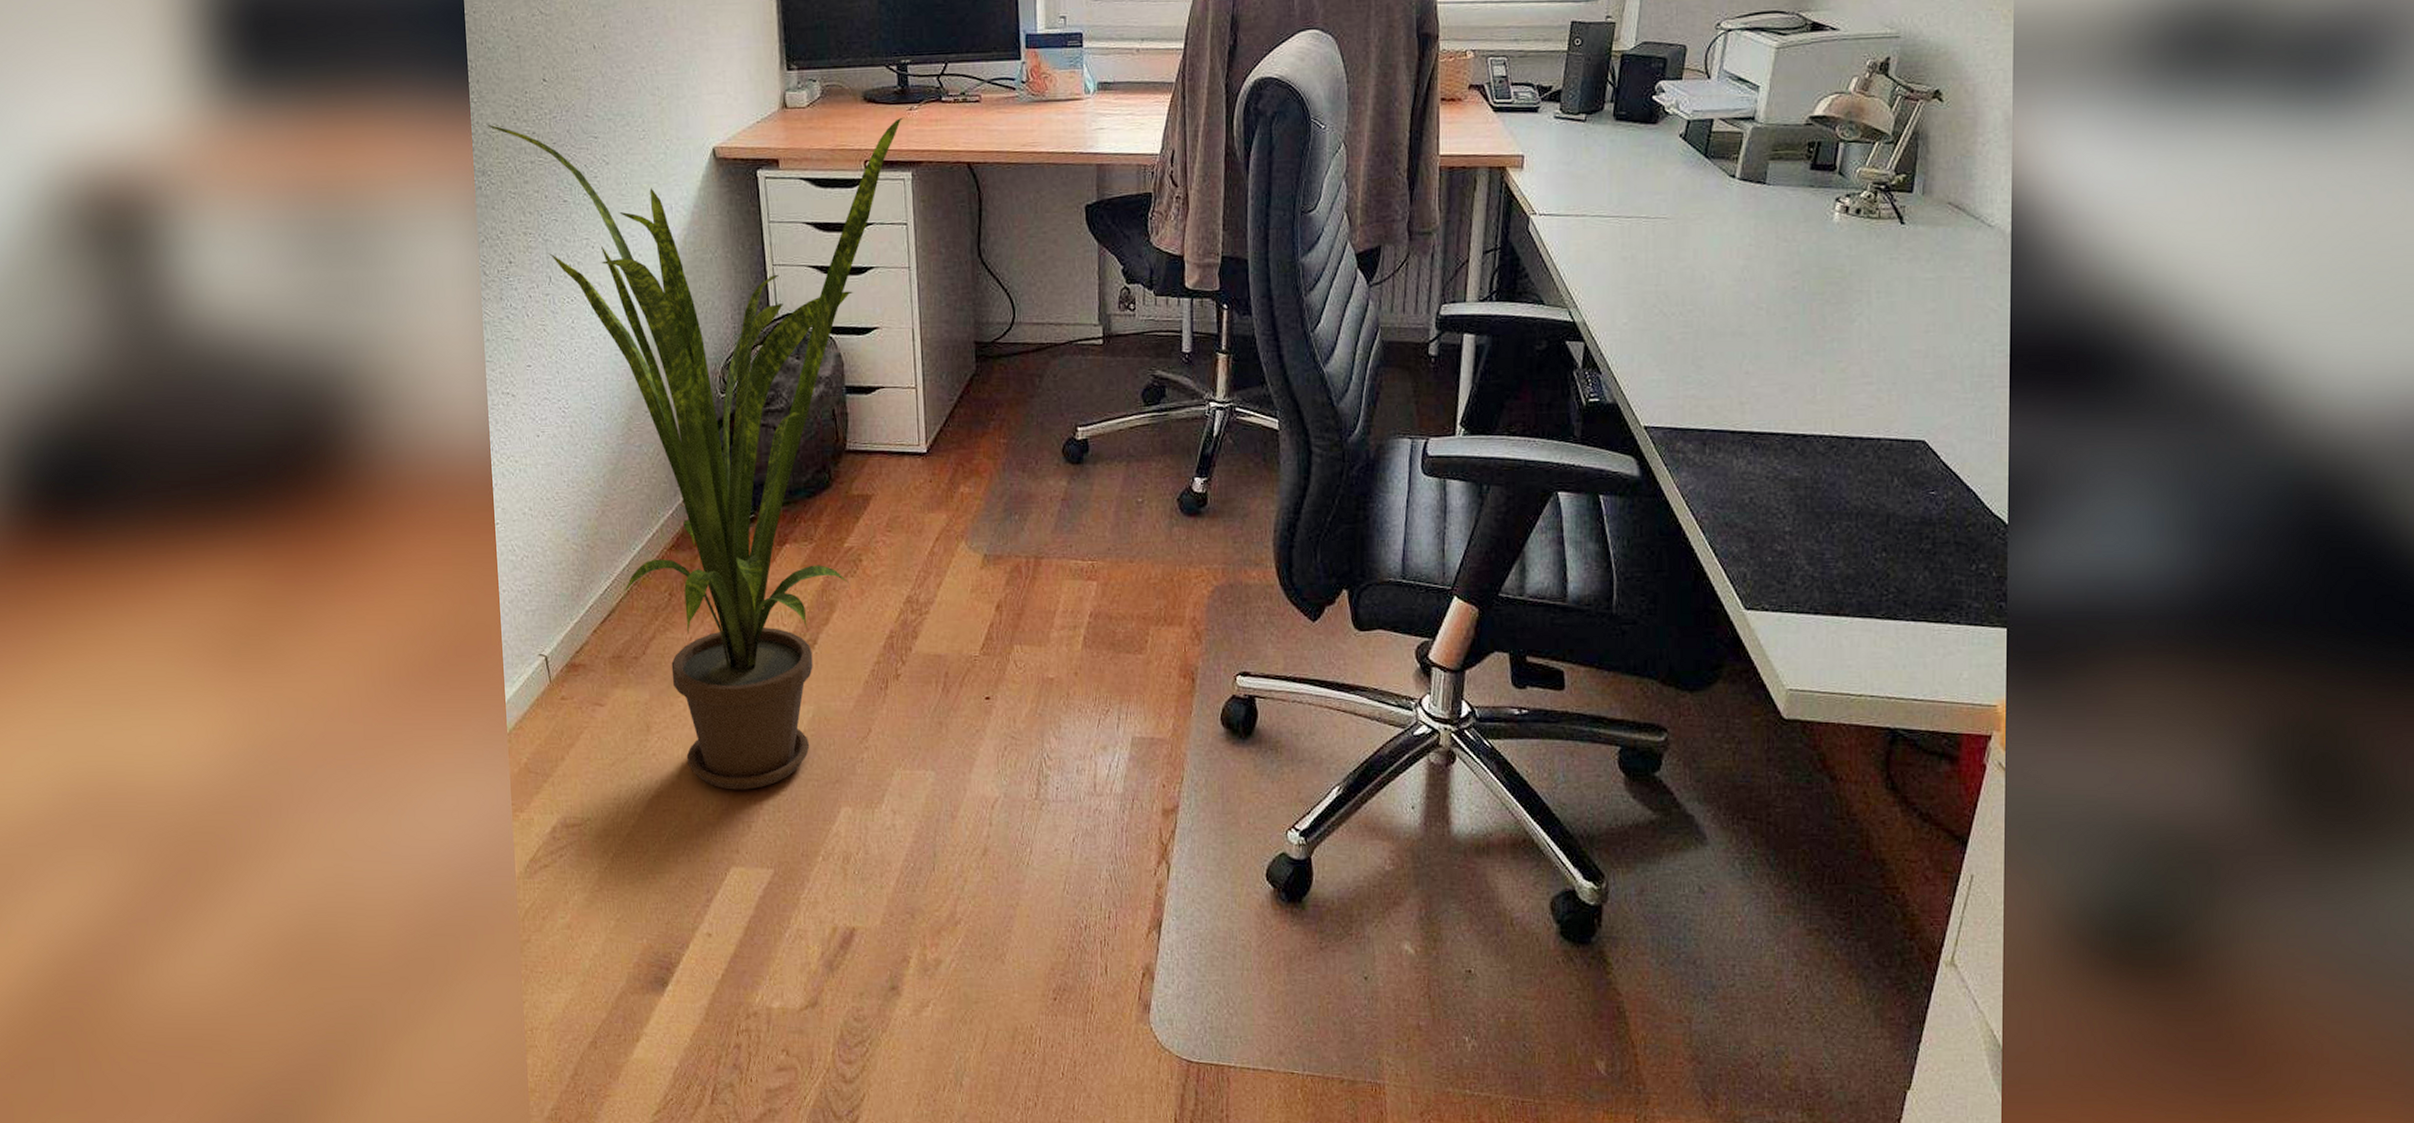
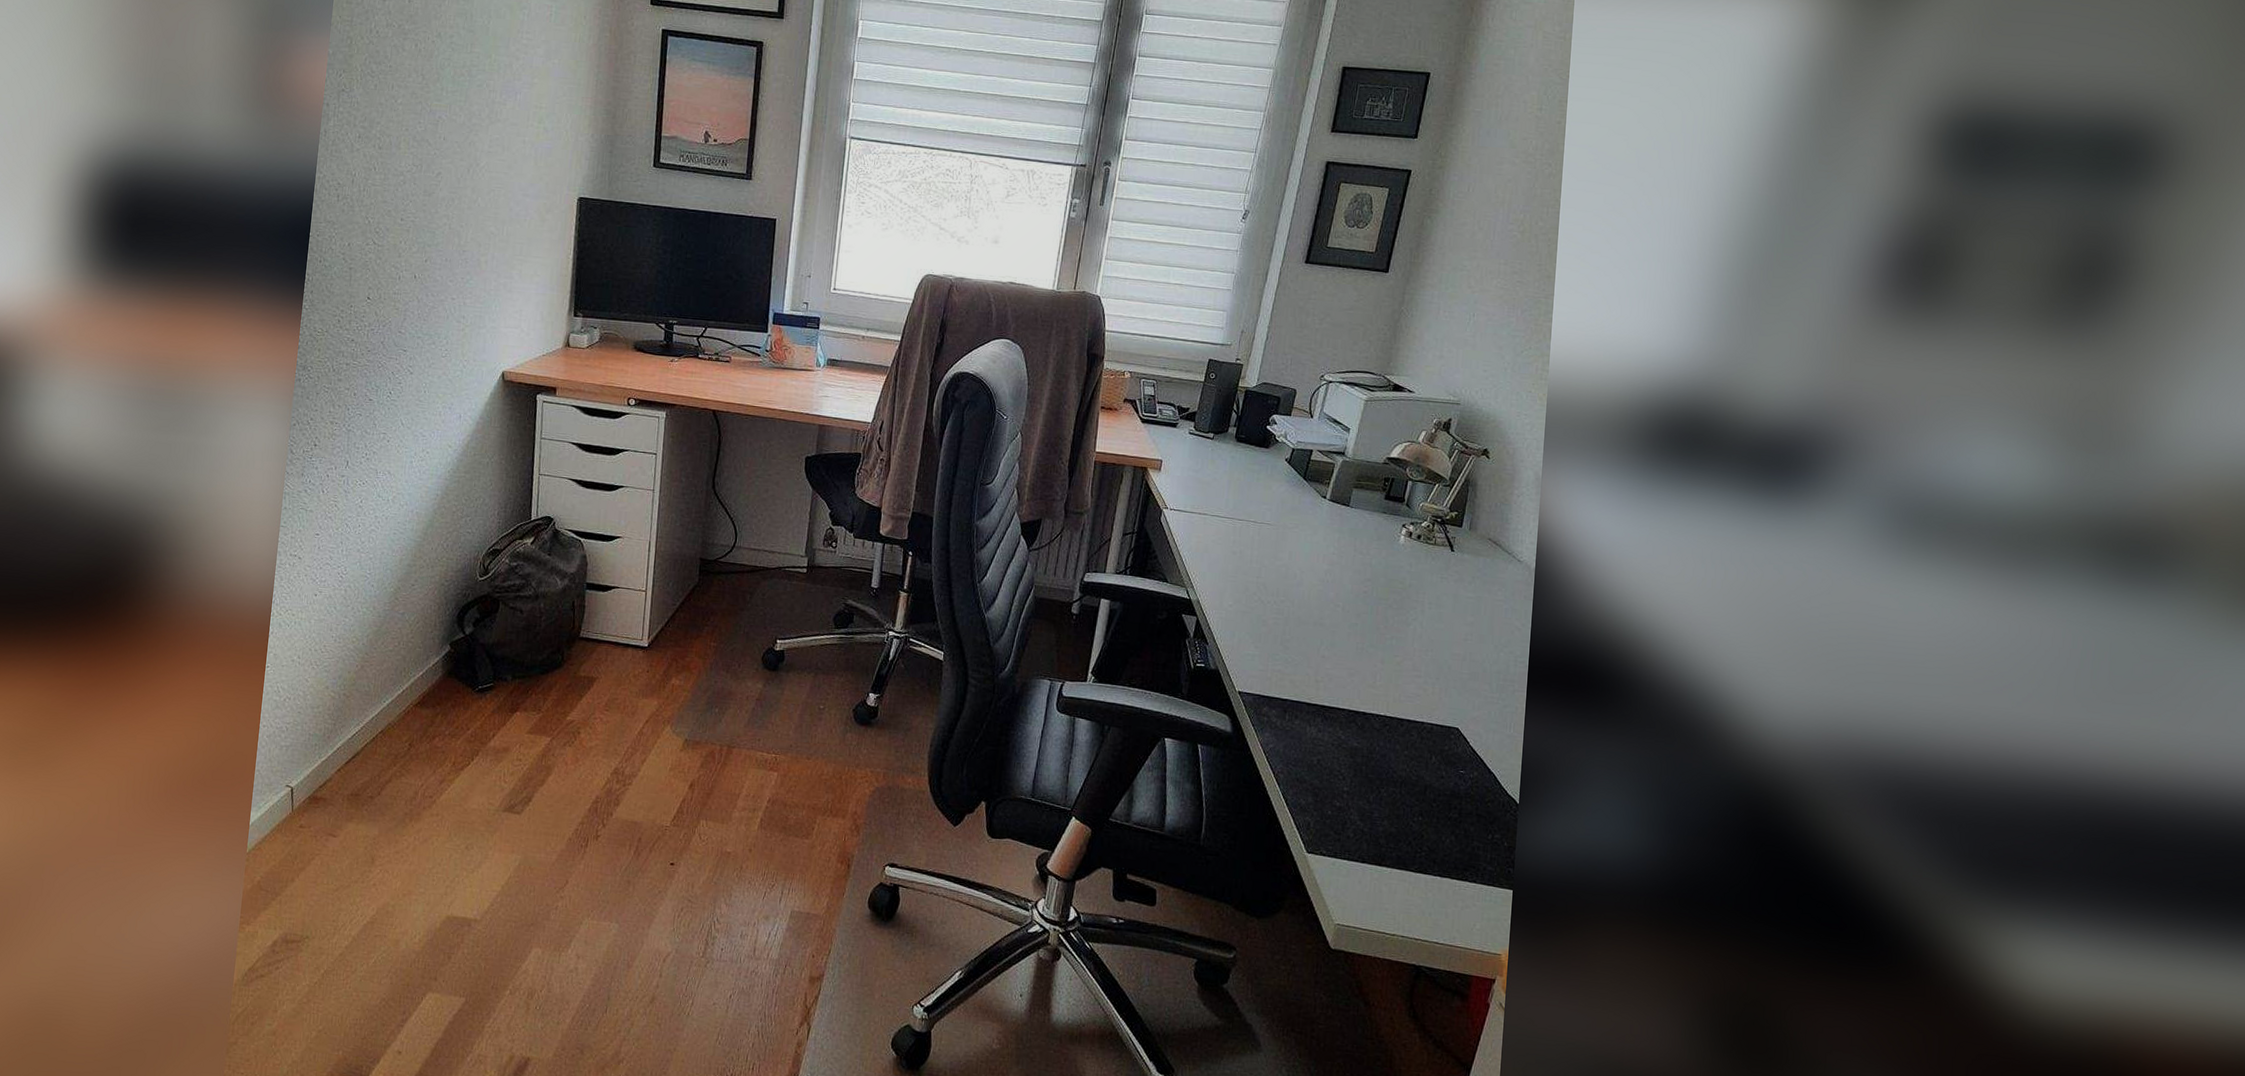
house plant: present [487,117,905,790] -> none [313,329,667,925]

